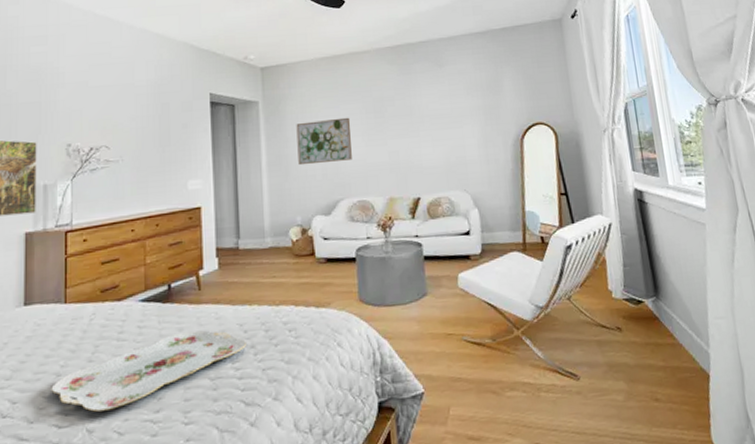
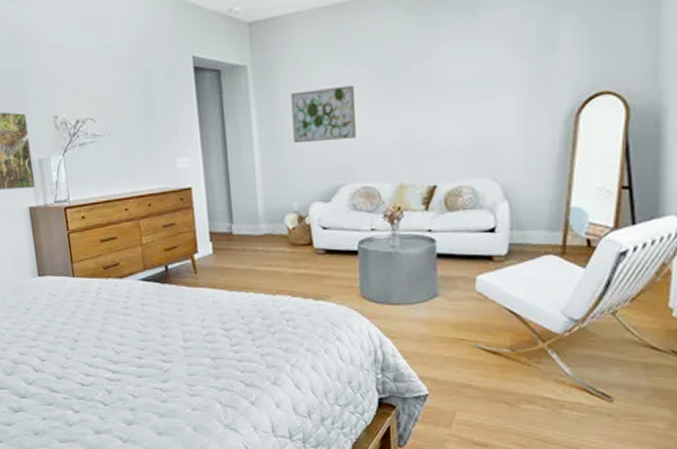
serving tray: present [51,330,246,412] -> none [71,313,244,376]

